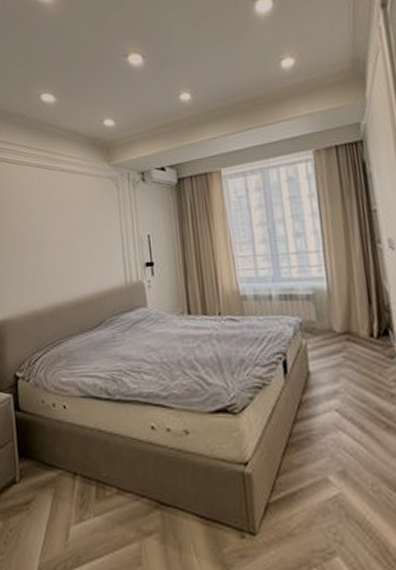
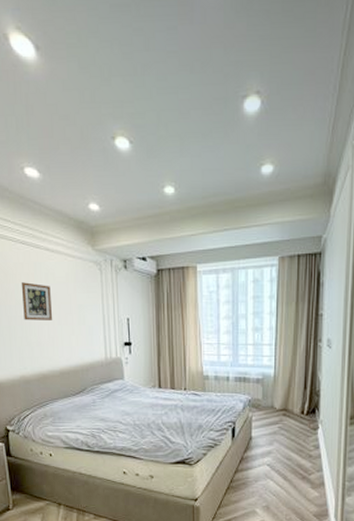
picture frame: none [35,206,68,247] -> present [21,282,53,321]

